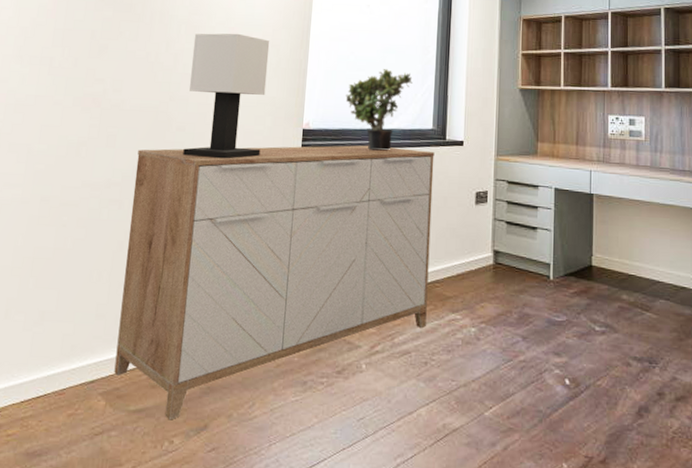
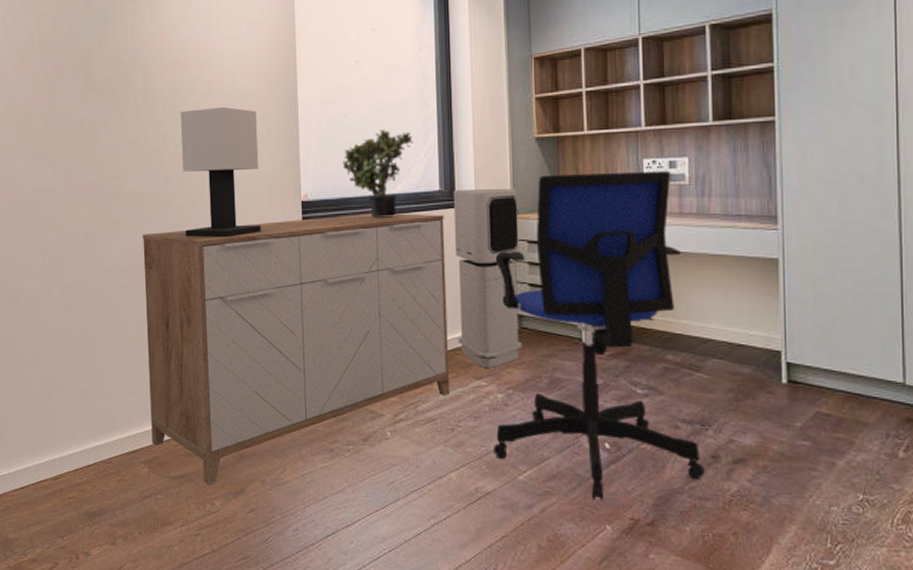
air purifier: none [437,129,502,302] -> present [453,188,522,368]
office chair: none [463,123,651,438] -> present [494,170,705,501]

